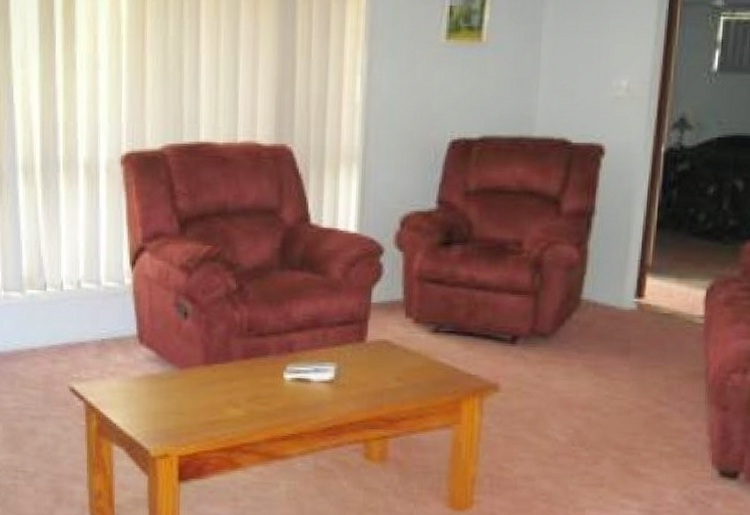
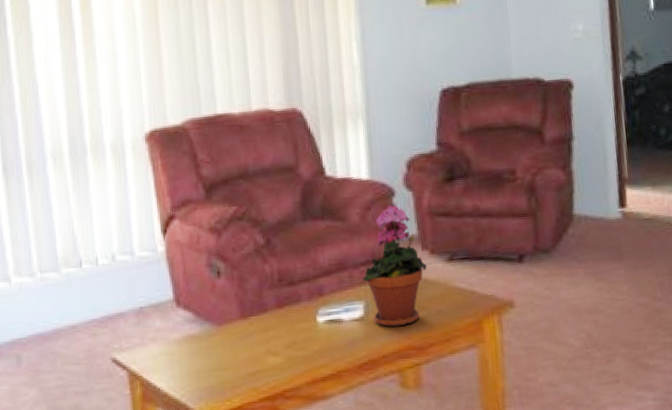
potted plant: none [337,264,409,395] -> present [362,205,427,327]

